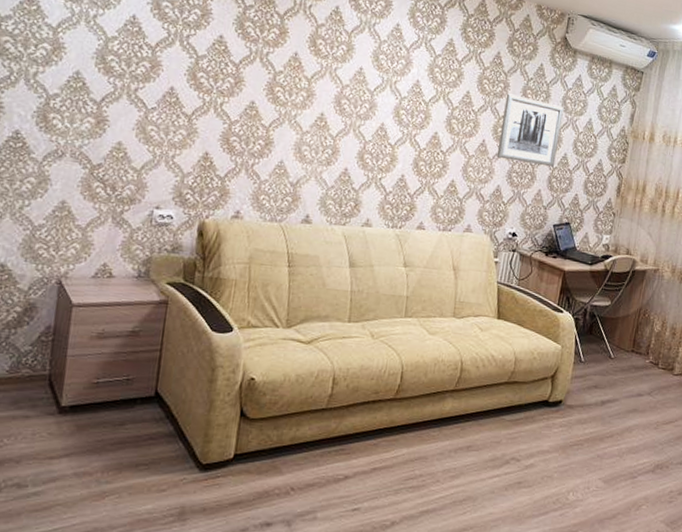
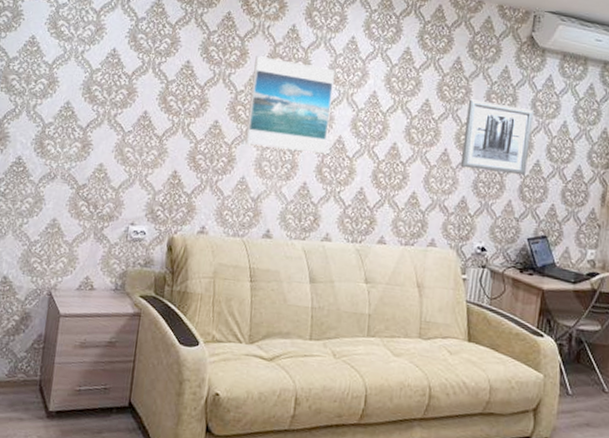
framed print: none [284,36,380,140] -> present [245,56,336,153]

